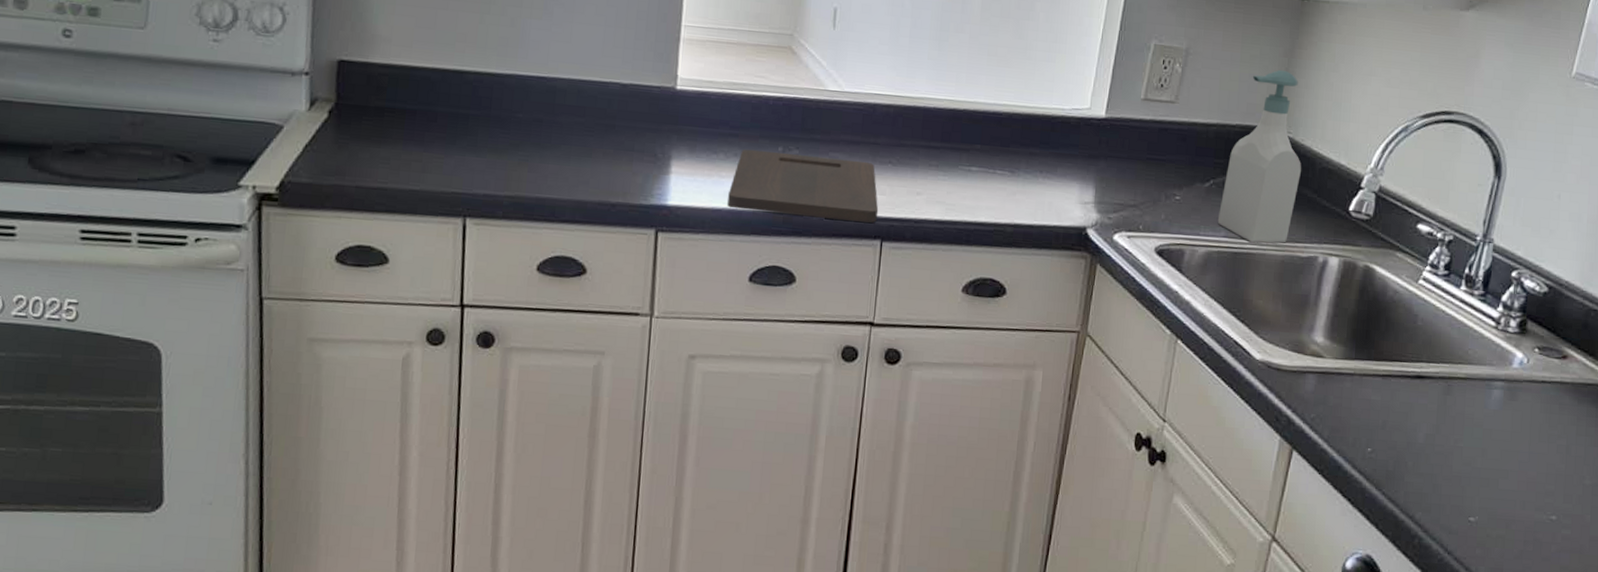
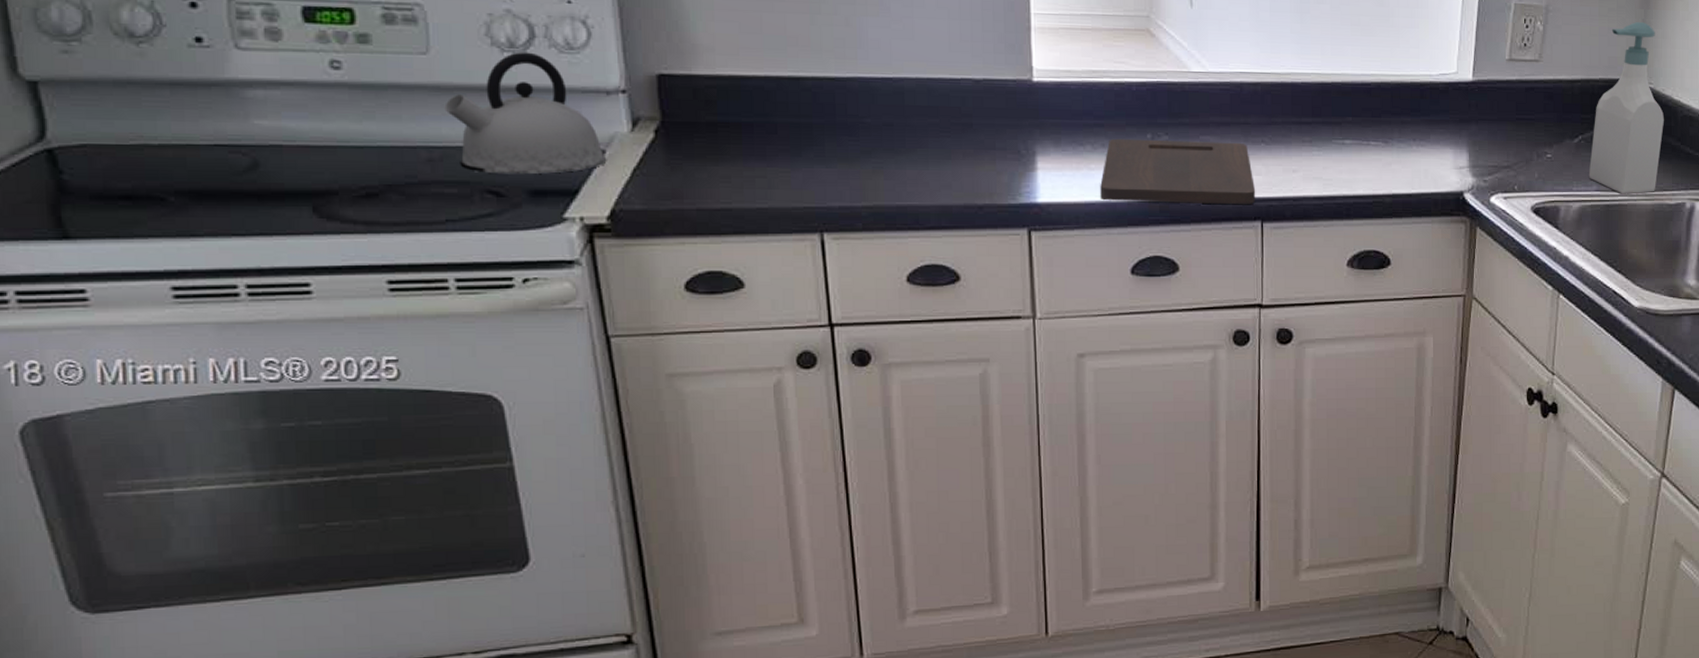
kettle: none [151,32,284,144] -> present [444,52,607,175]

